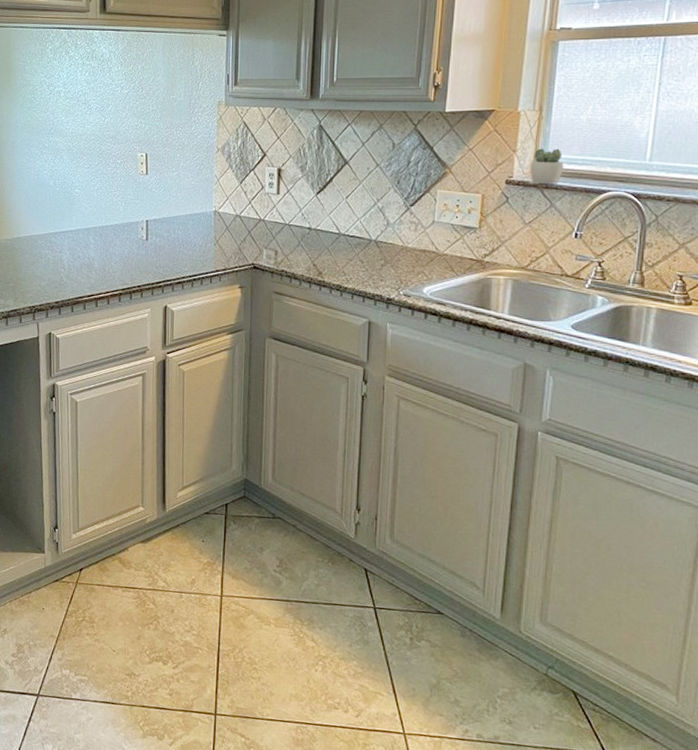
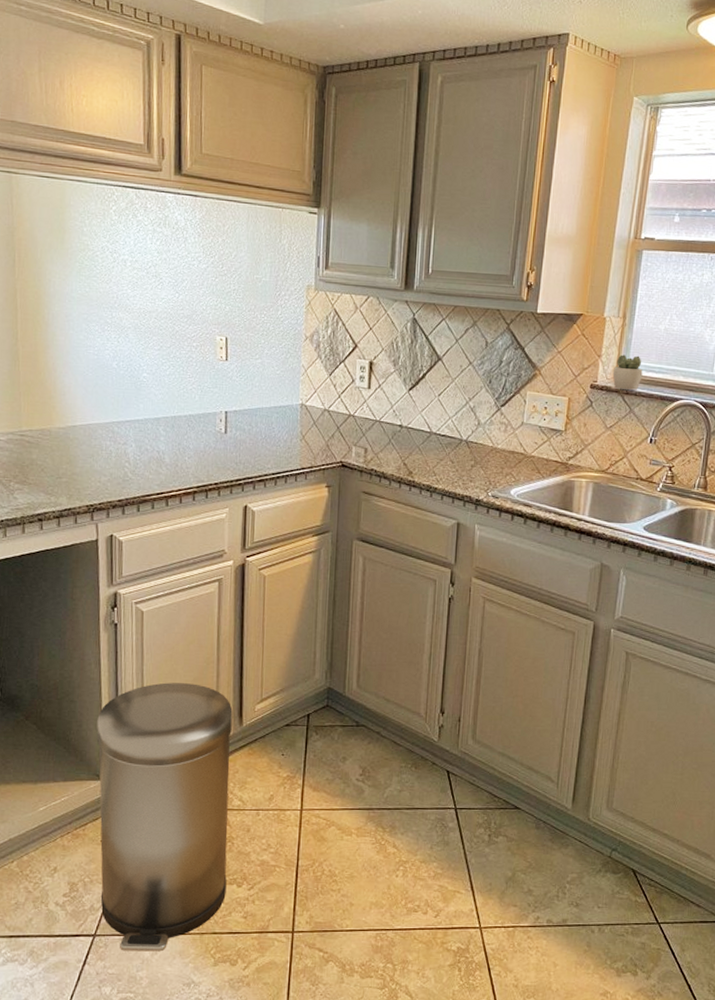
pedal bin: none [39,467,157,718] -> present [96,682,233,952]

